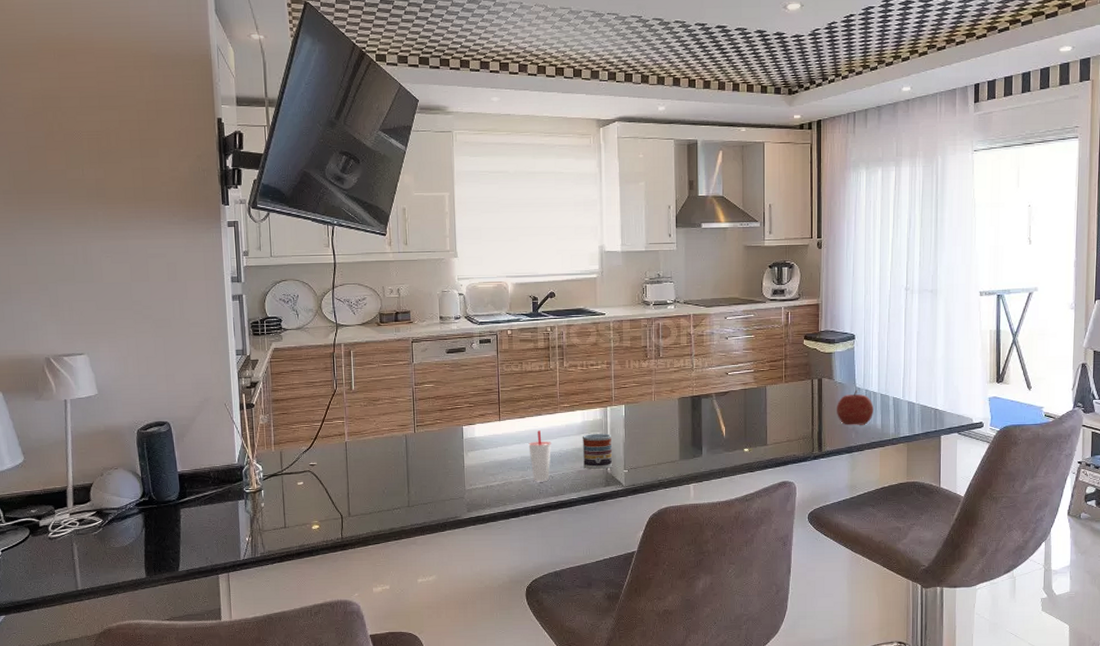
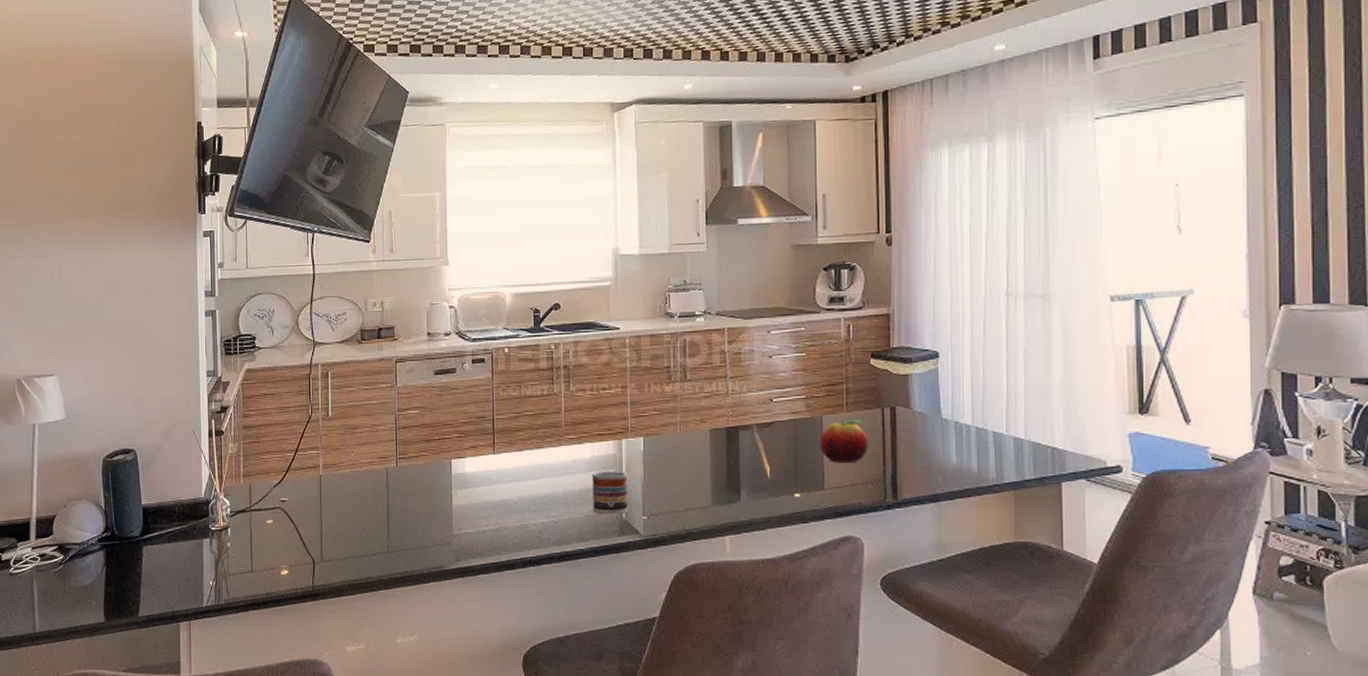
cup: present [528,430,551,482] -> none [527,466,554,528]
fruit: none [764,388,801,423] -> present [819,418,869,463]
fruit: present [837,390,873,425] -> none [916,422,966,467]

